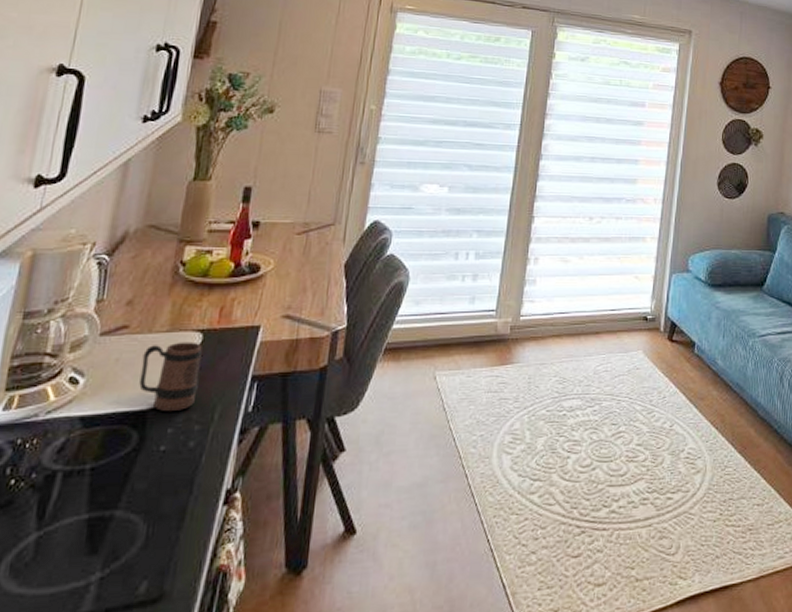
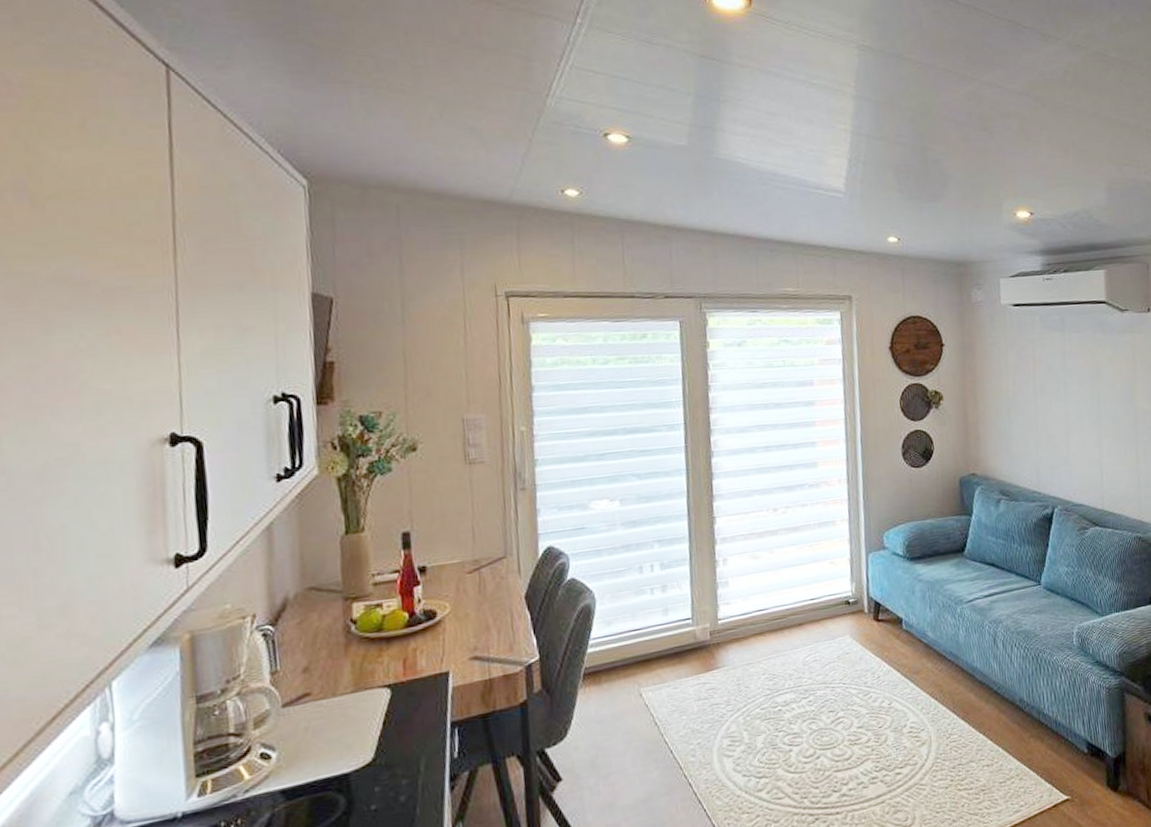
mug: present [139,342,202,412] -> none [332,698,397,772]

